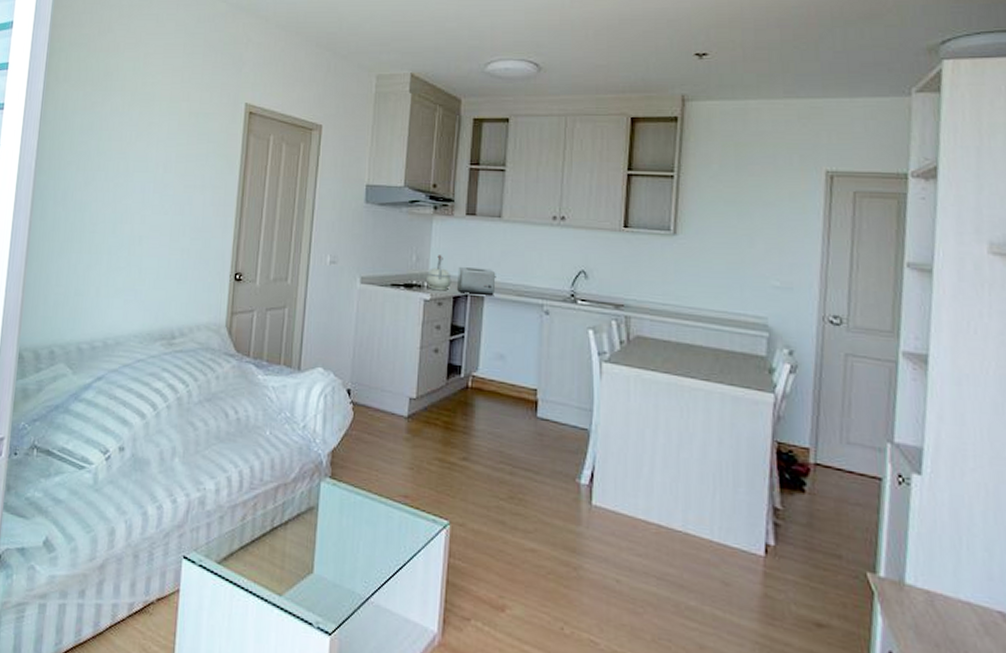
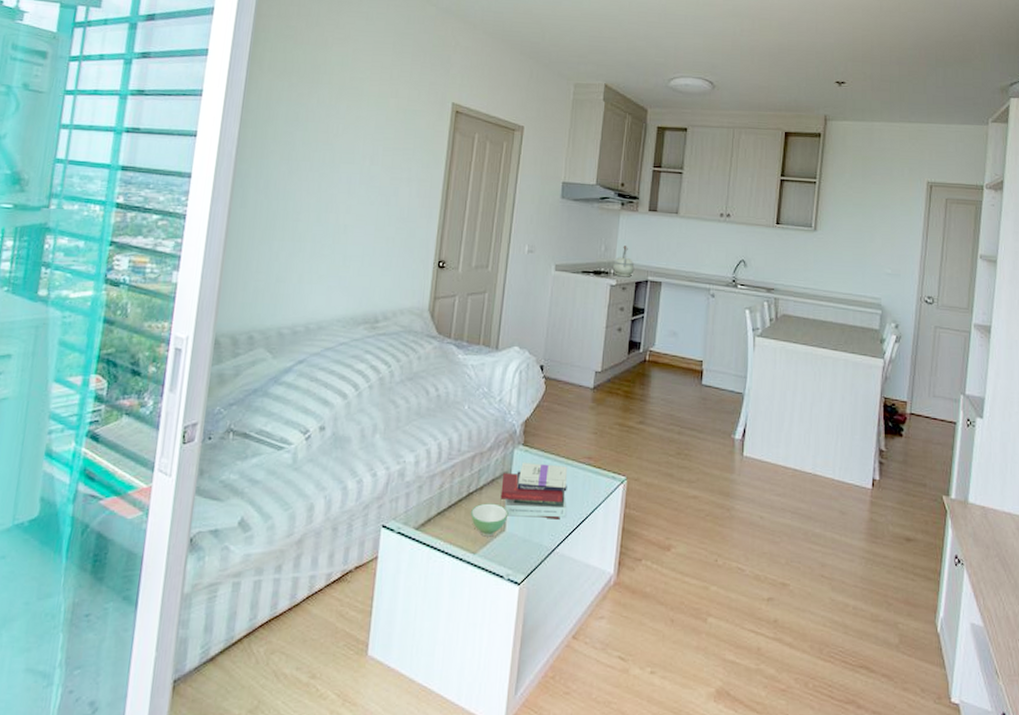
bowl: none [274,539,317,578] -> present [470,503,509,537]
books: none [307,498,382,565] -> present [500,463,567,520]
toaster: present [457,266,496,296] -> none [639,255,672,282]

